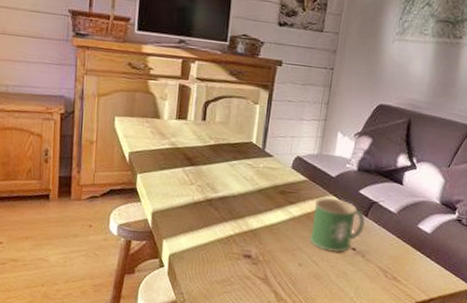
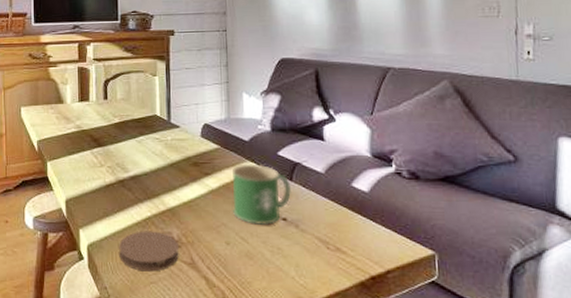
coaster: none [198,246,255,283] -> present [119,231,179,272]

